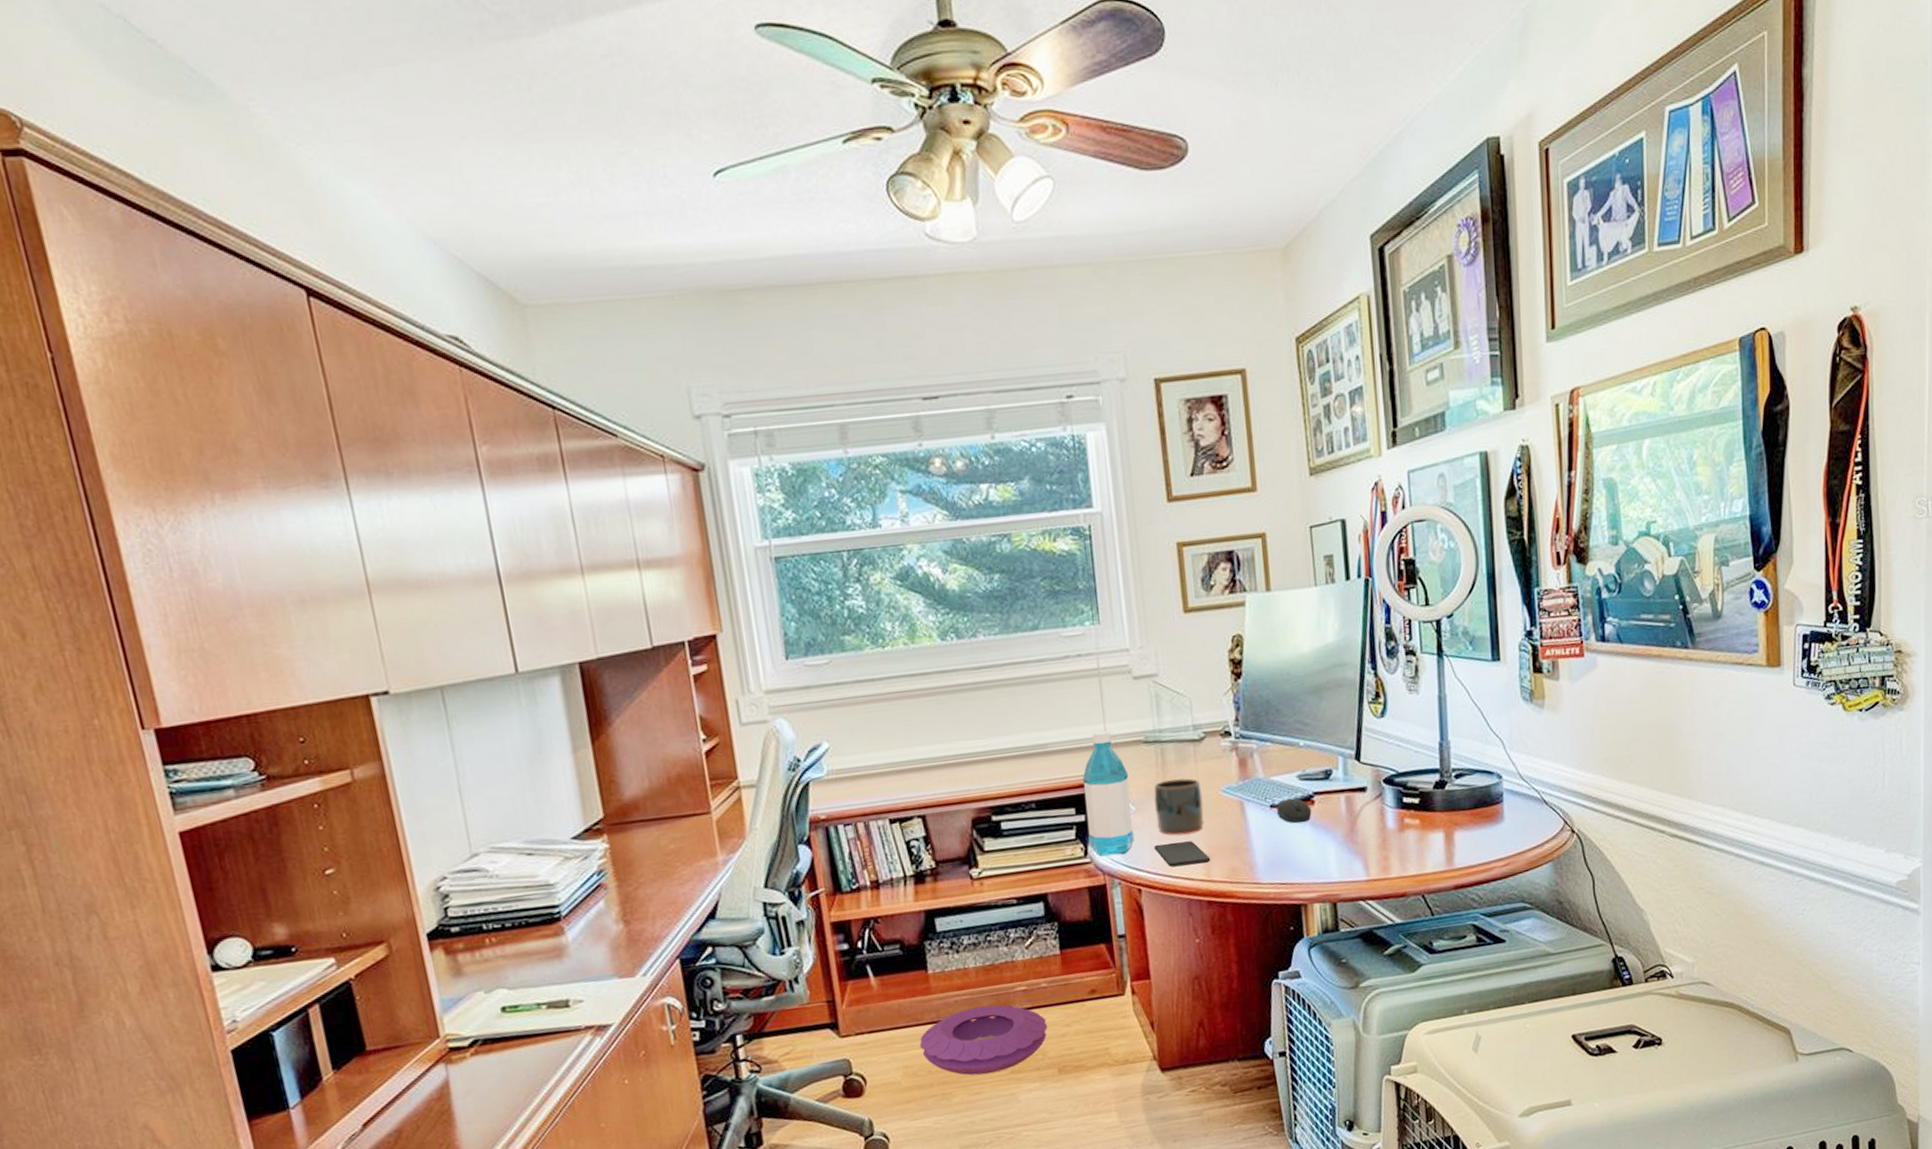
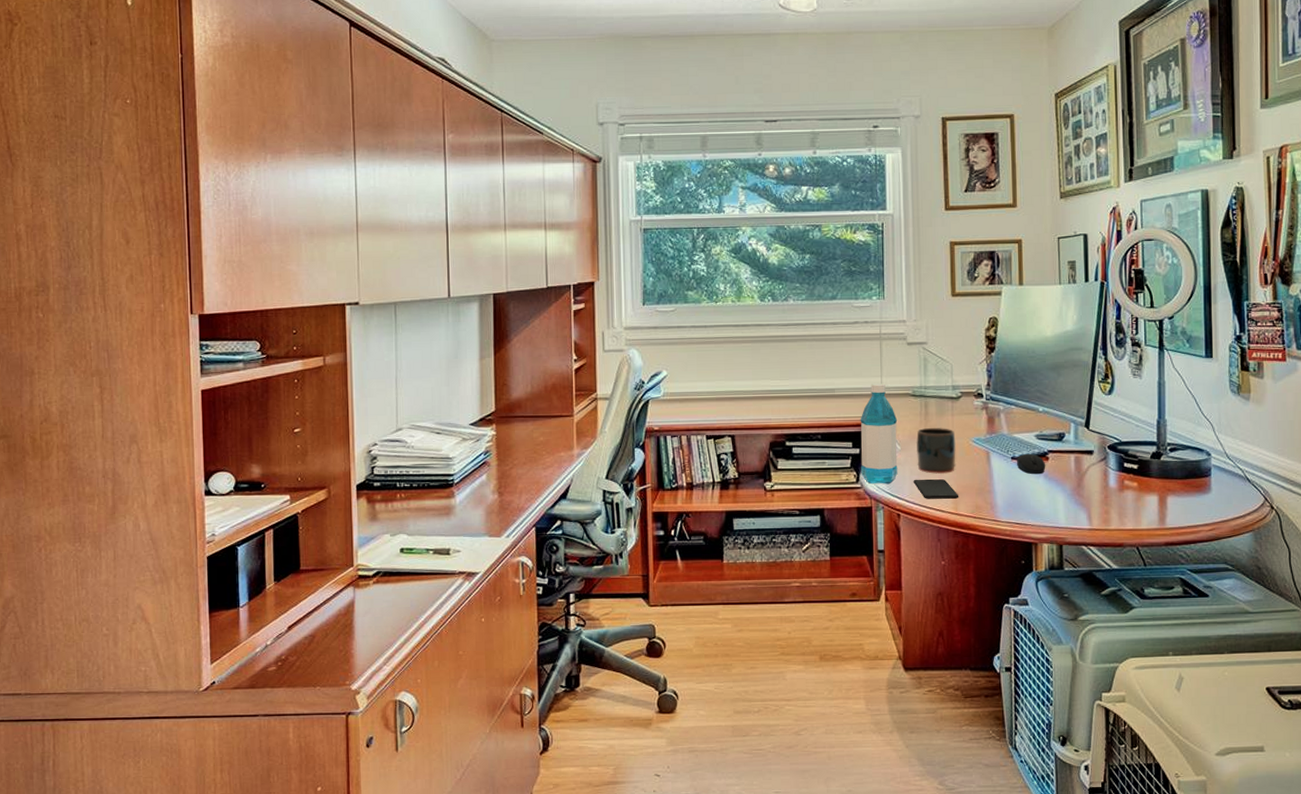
dog toy: present [919,1005,1048,1076] -> none [710,596,814,653]

